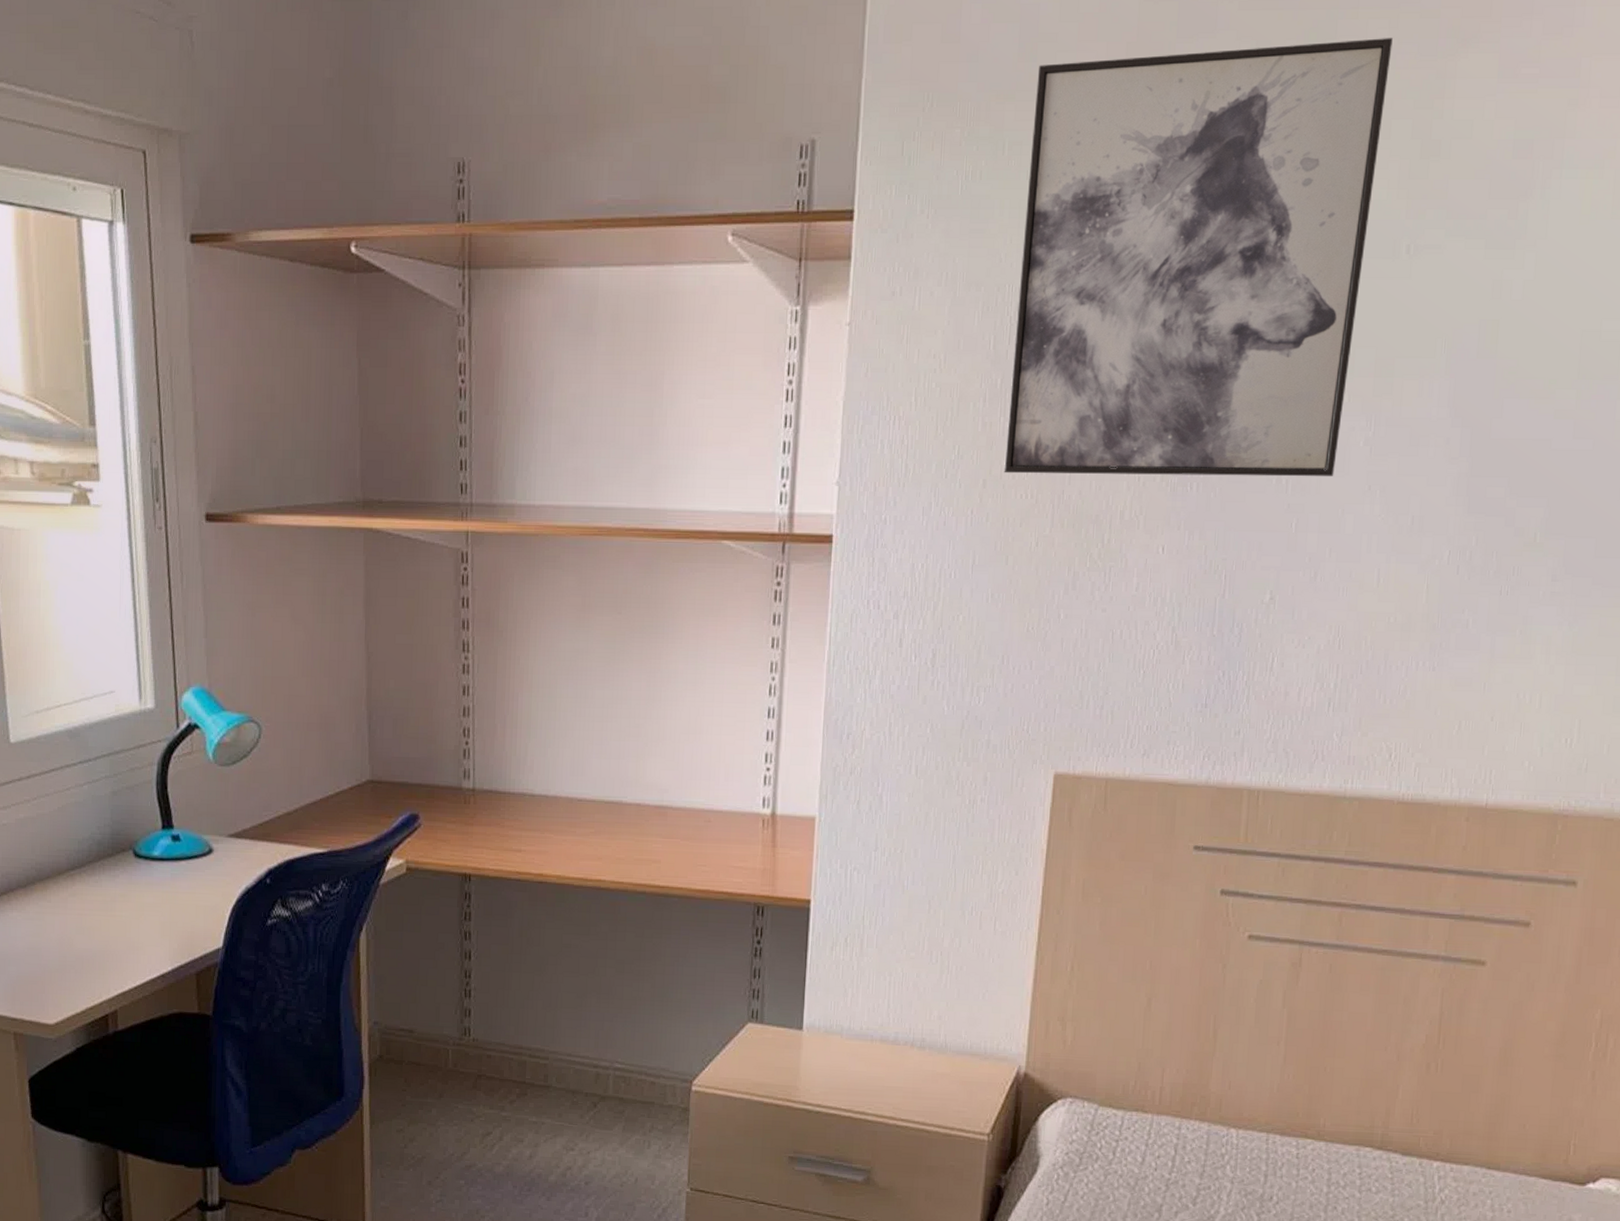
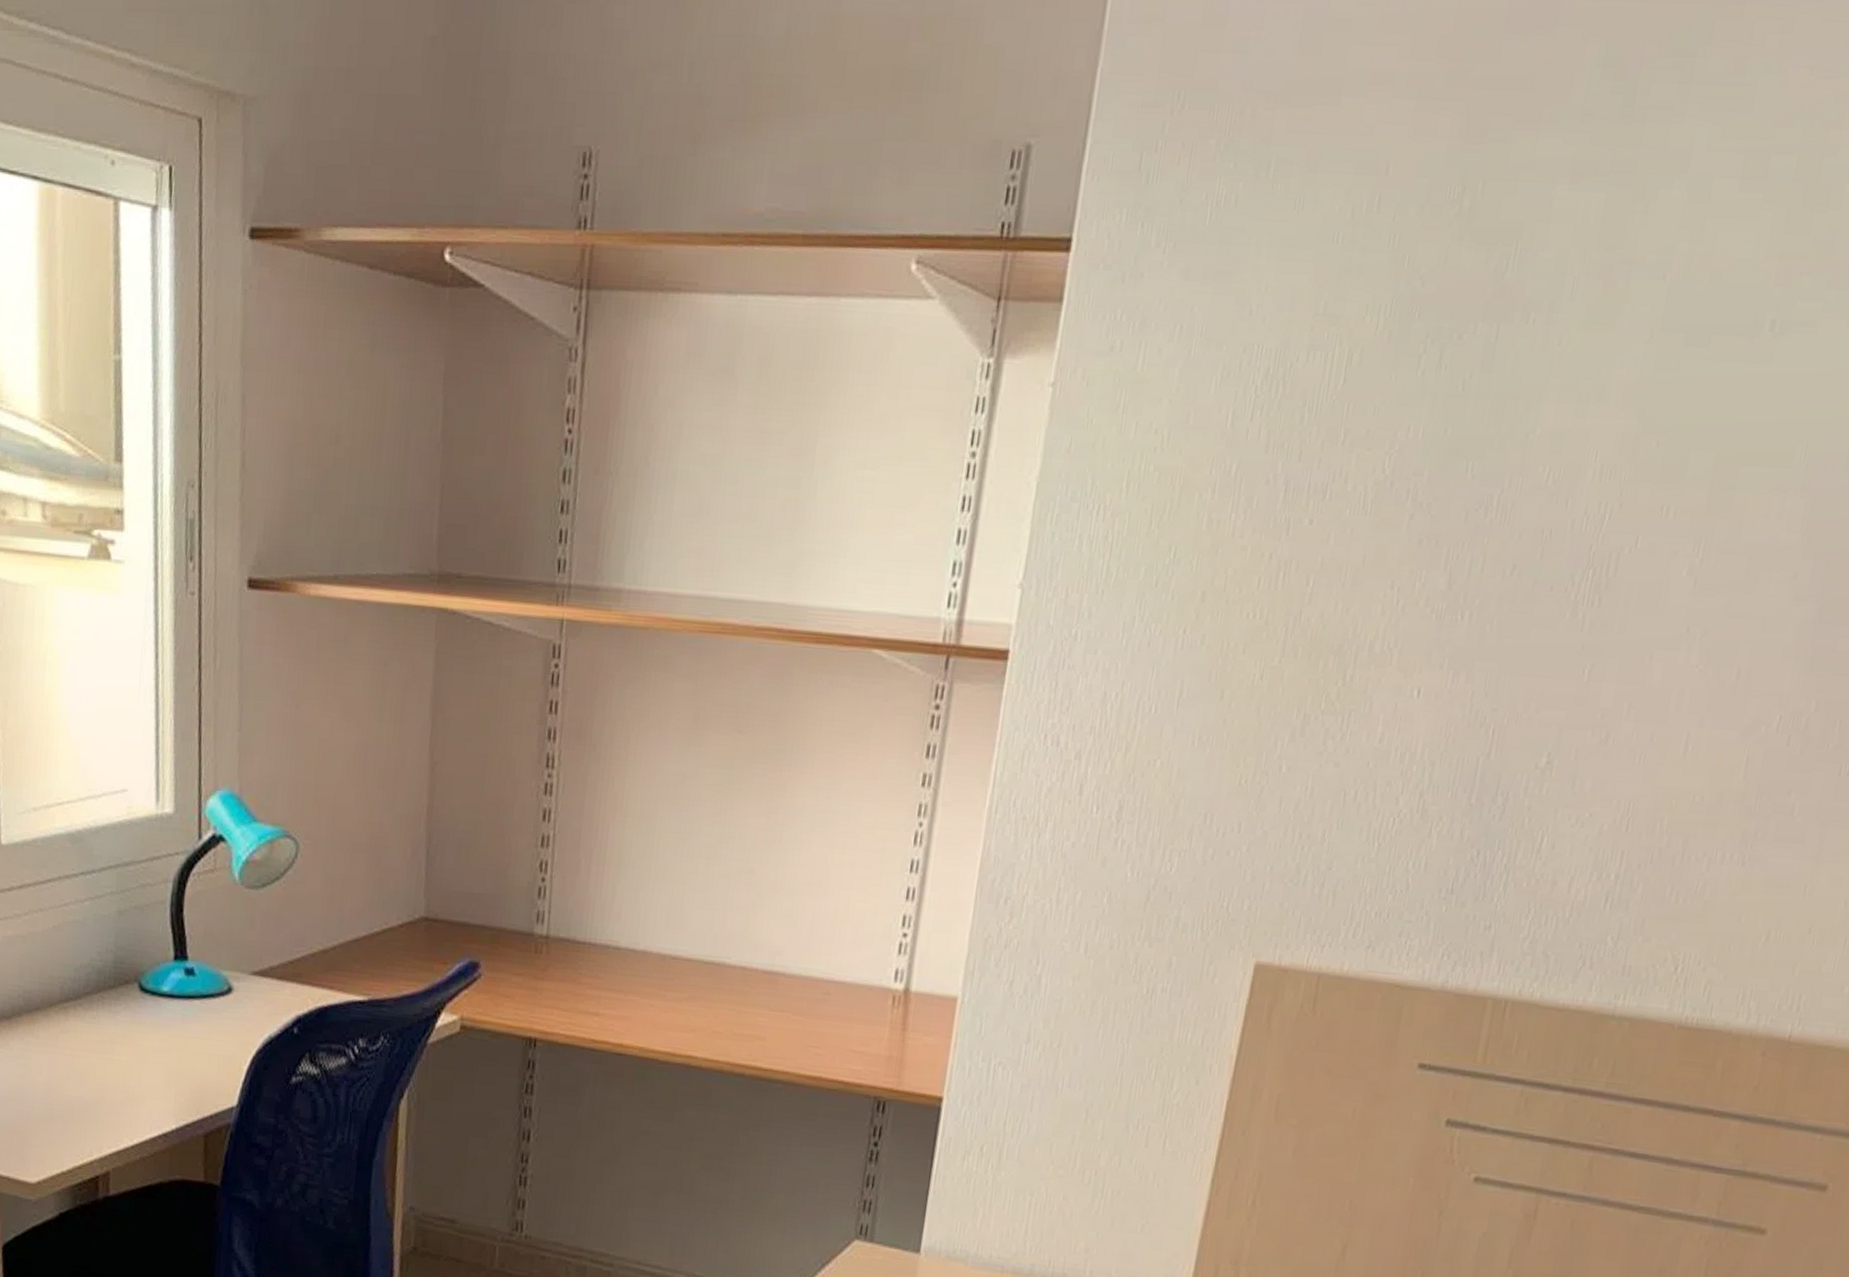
wall art: present [1004,38,1393,477] -> none [1229,45,1785,613]

